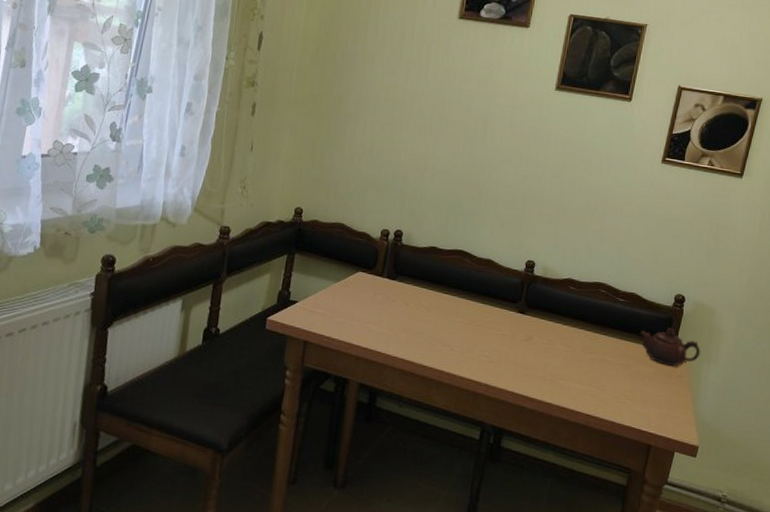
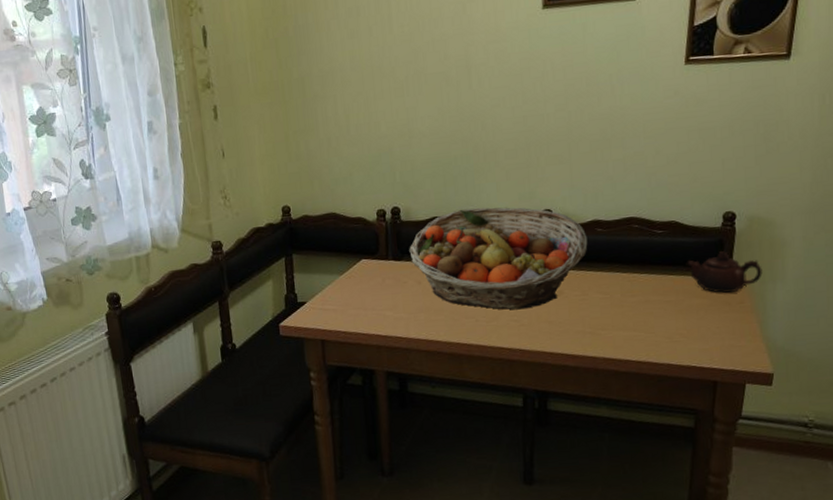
fruit basket: none [403,244,561,347] -> present [409,207,588,310]

